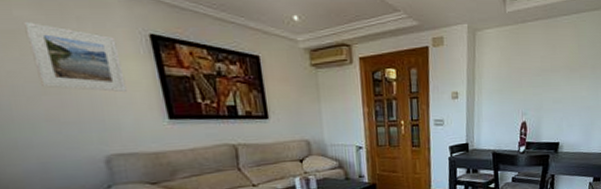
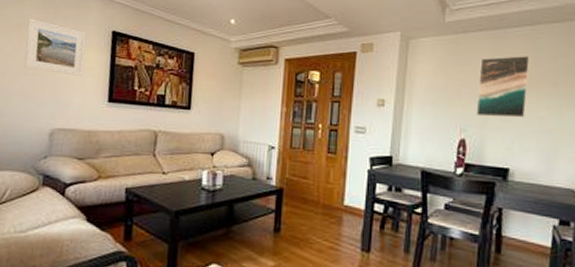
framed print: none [534,42,575,101] -> present [476,55,530,118]

